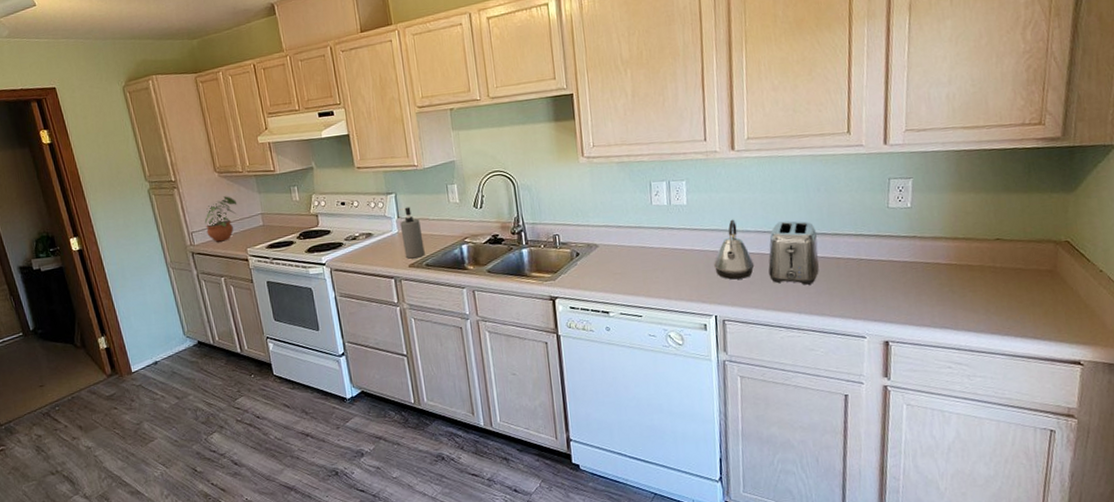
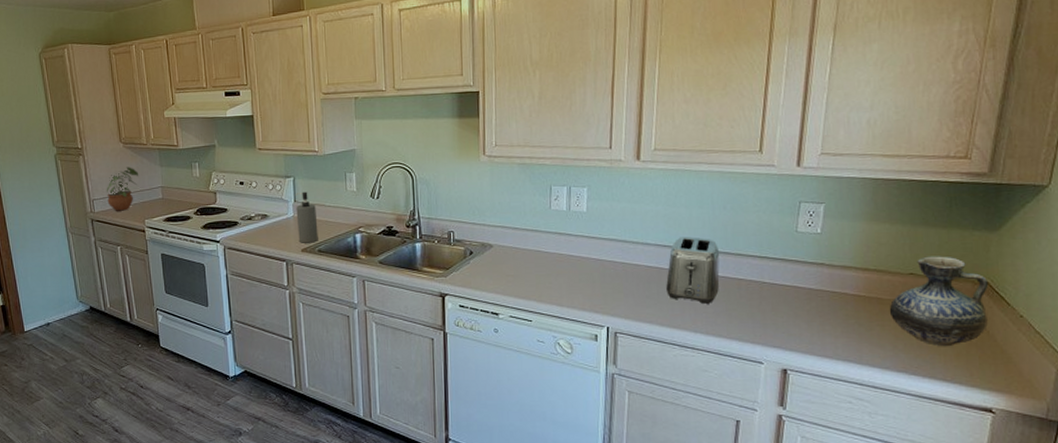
kettle: present [714,219,755,280] -> none [610,230,652,292]
ceramic jug: none [979,219,1071,306] -> present [889,256,989,347]

